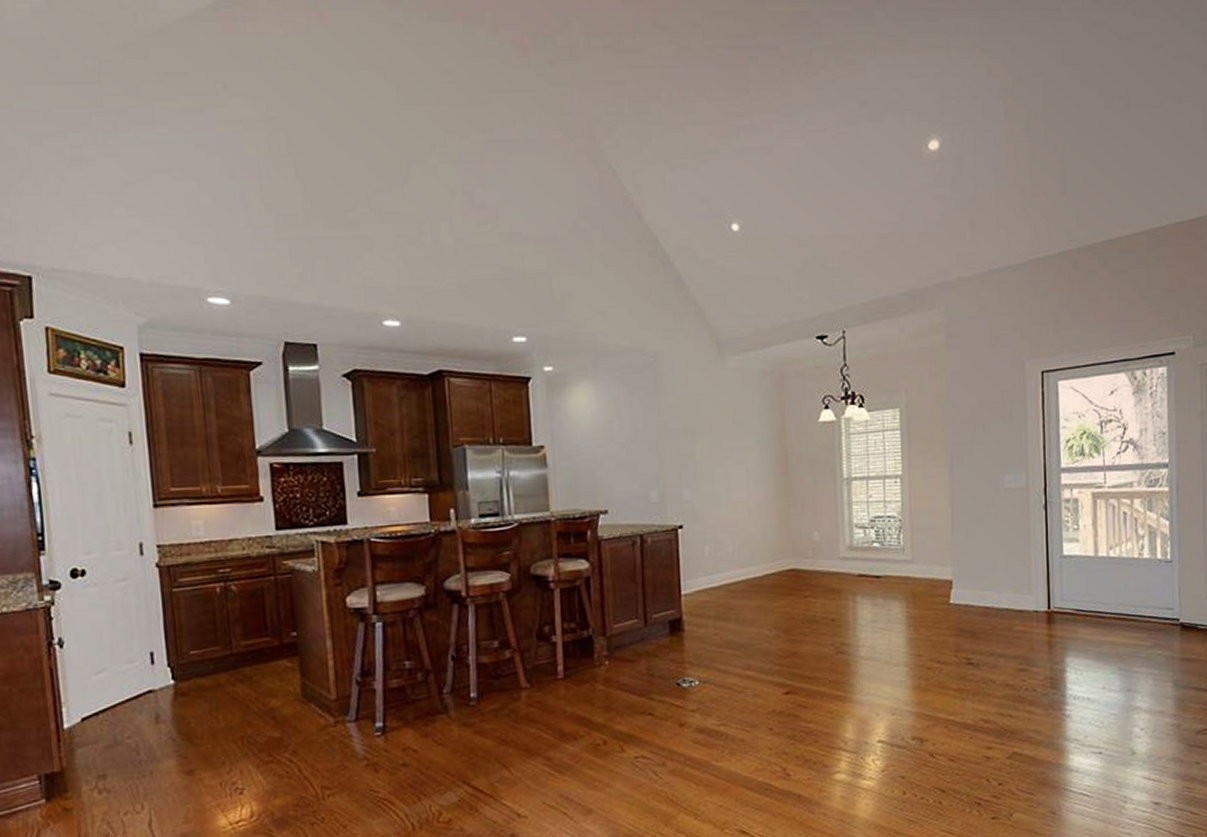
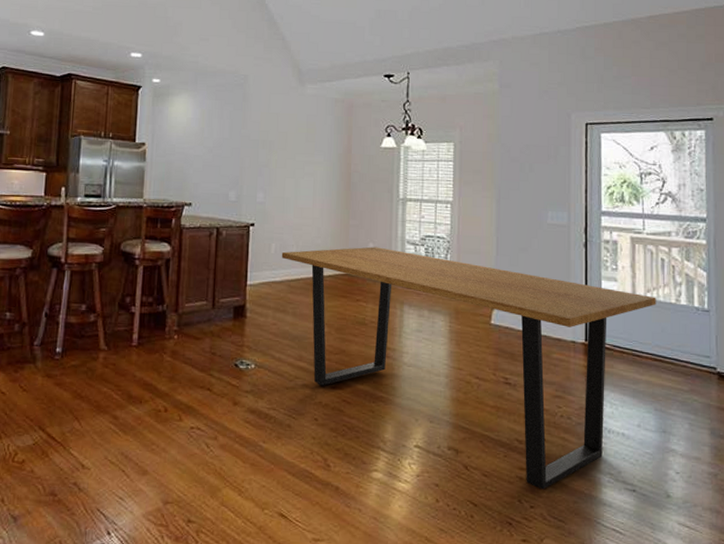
dining table: none [717,535,1119,766] -> present [281,246,656,490]

